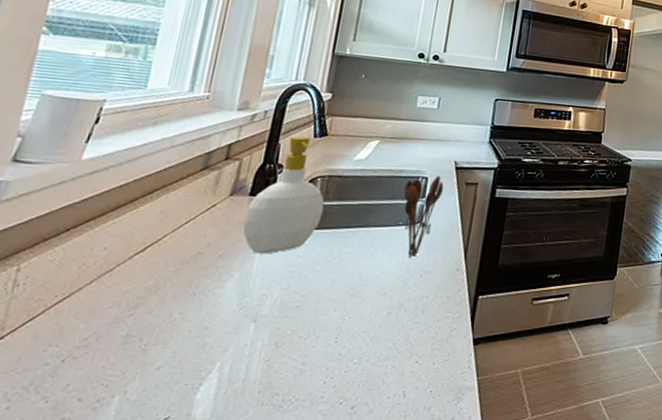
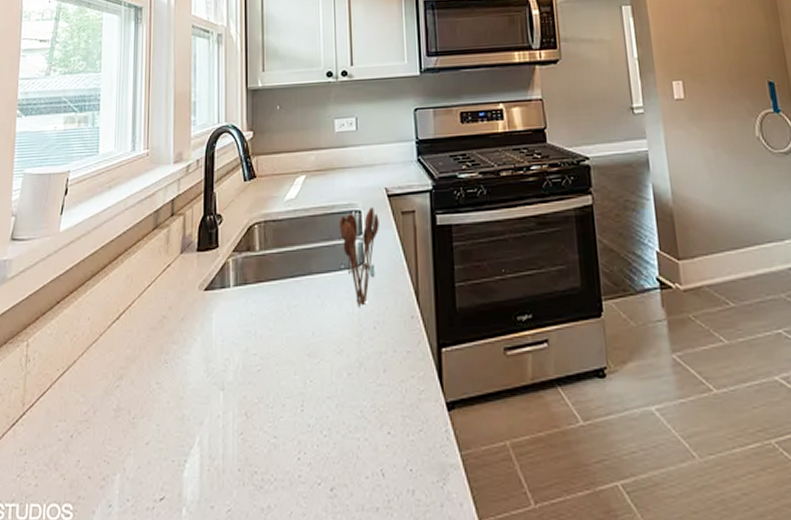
soap bottle: present [242,136,324,254] -> none [195,182,266,314]

